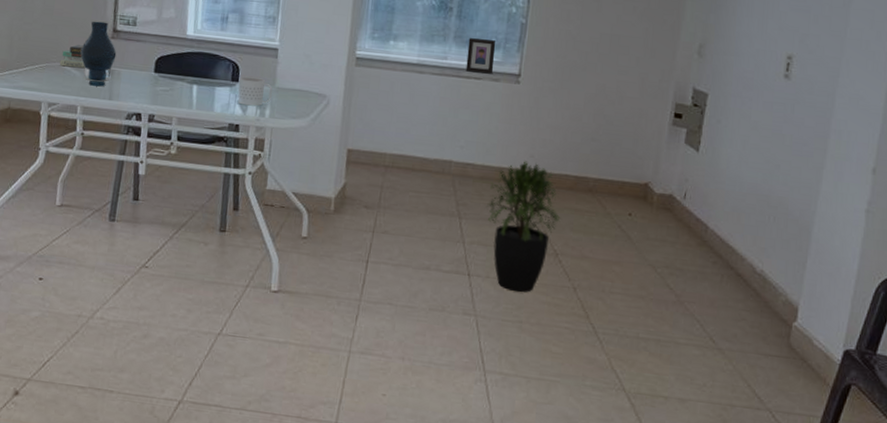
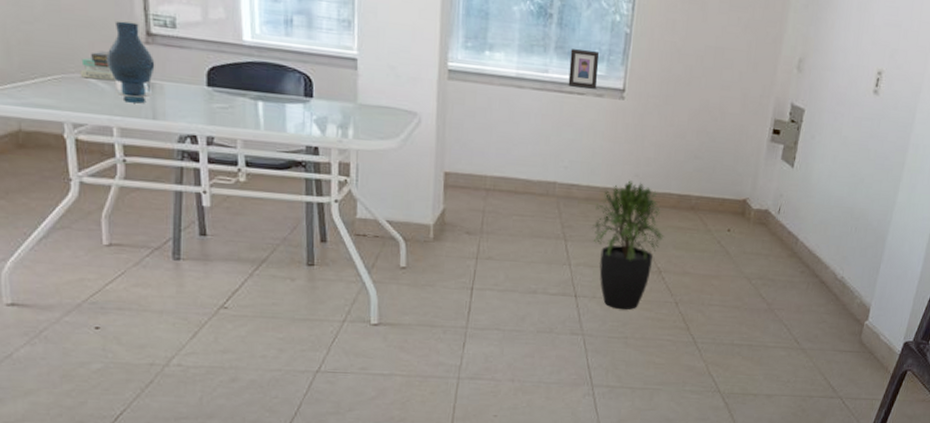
mug: present [237,76,273,107] -> none [313,91,354,126]

